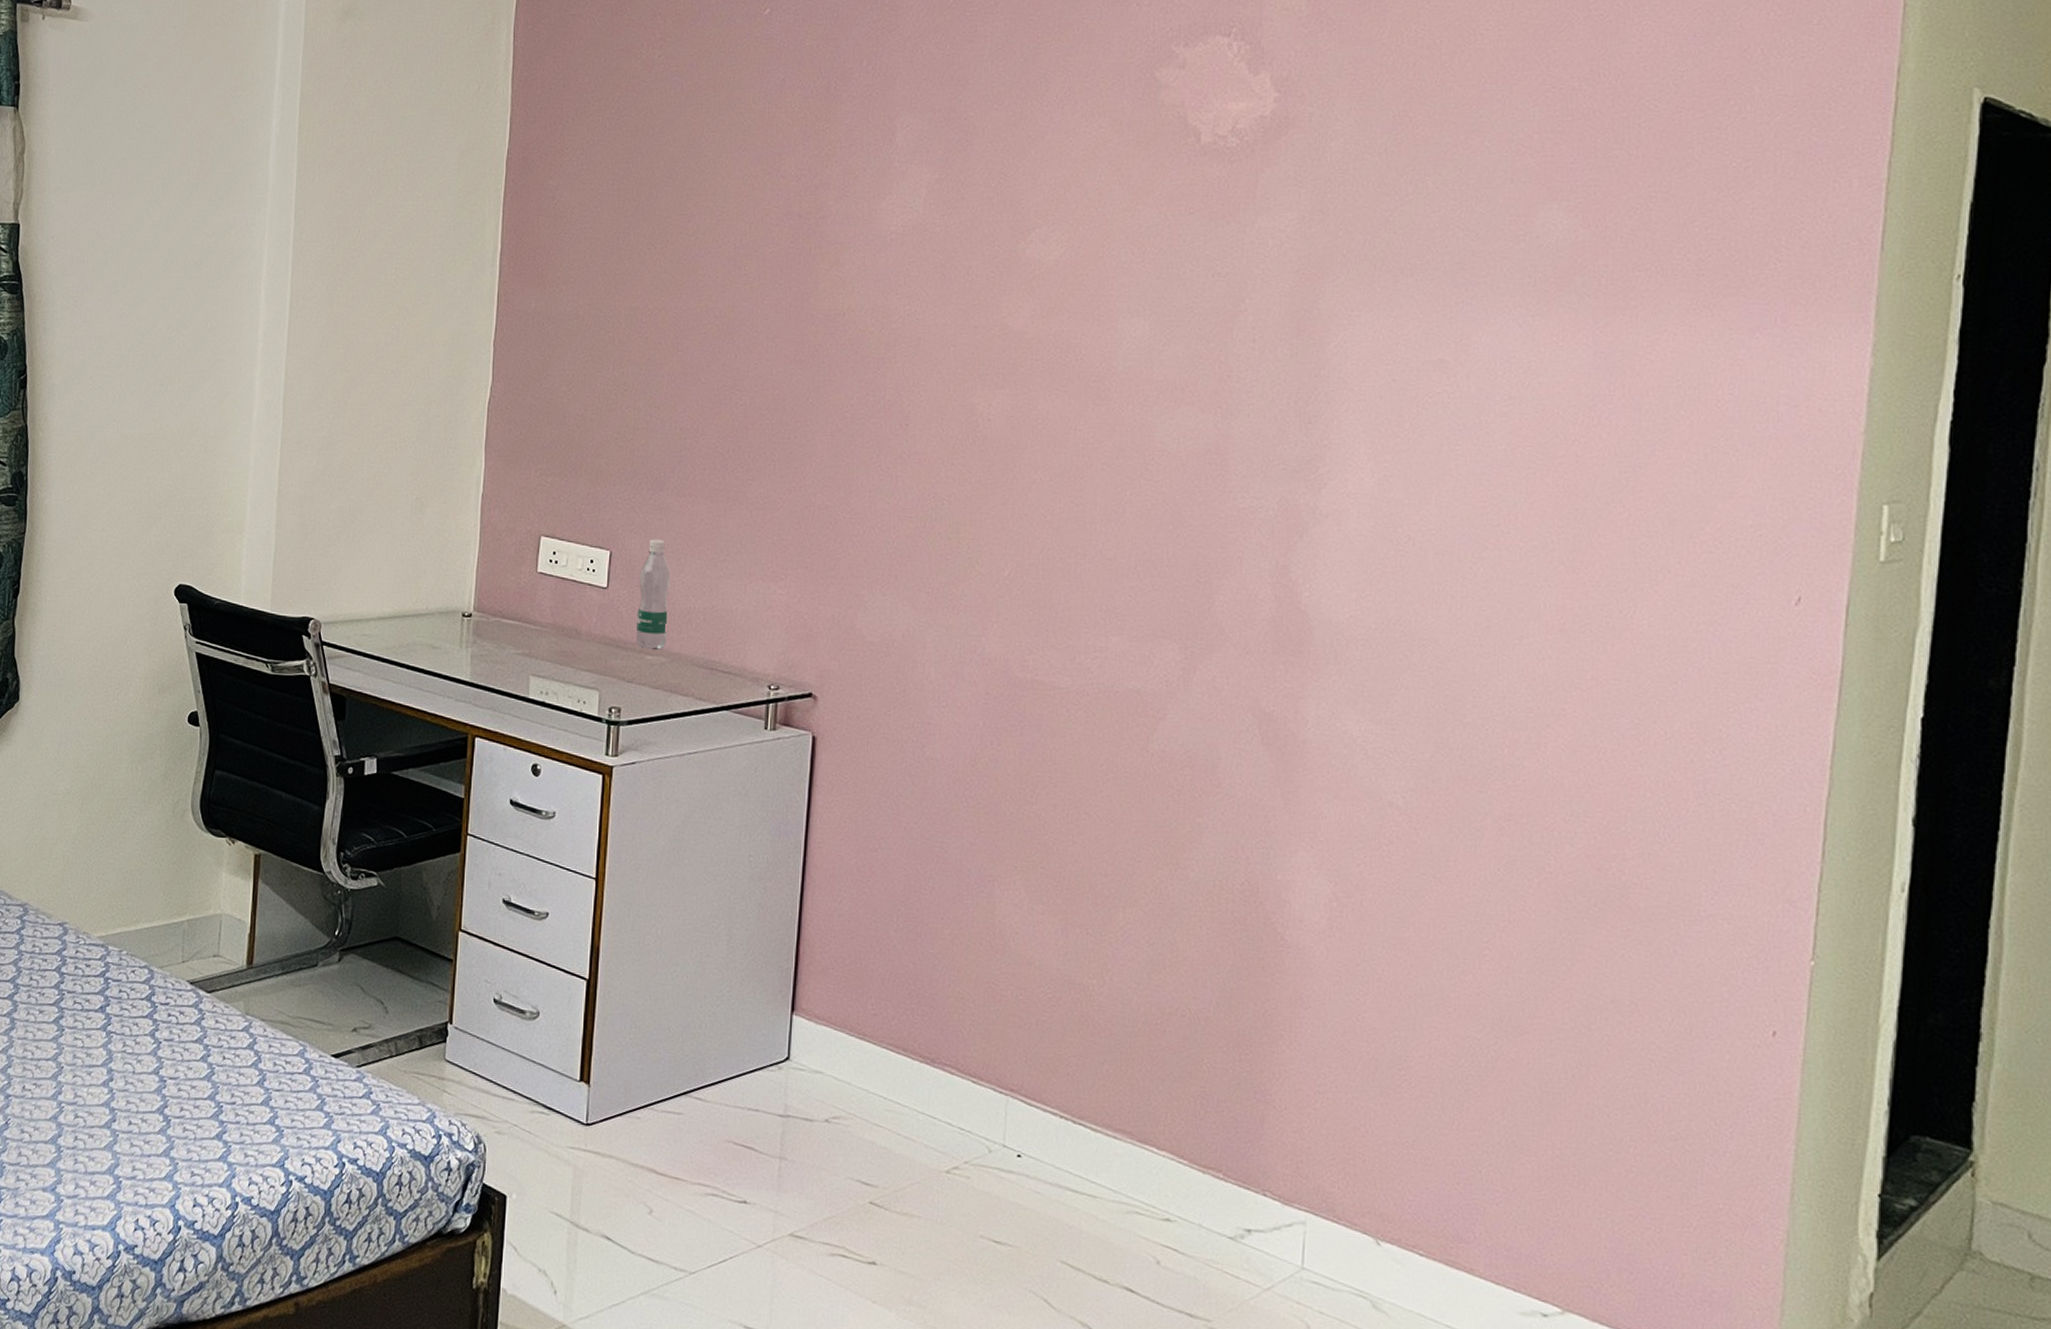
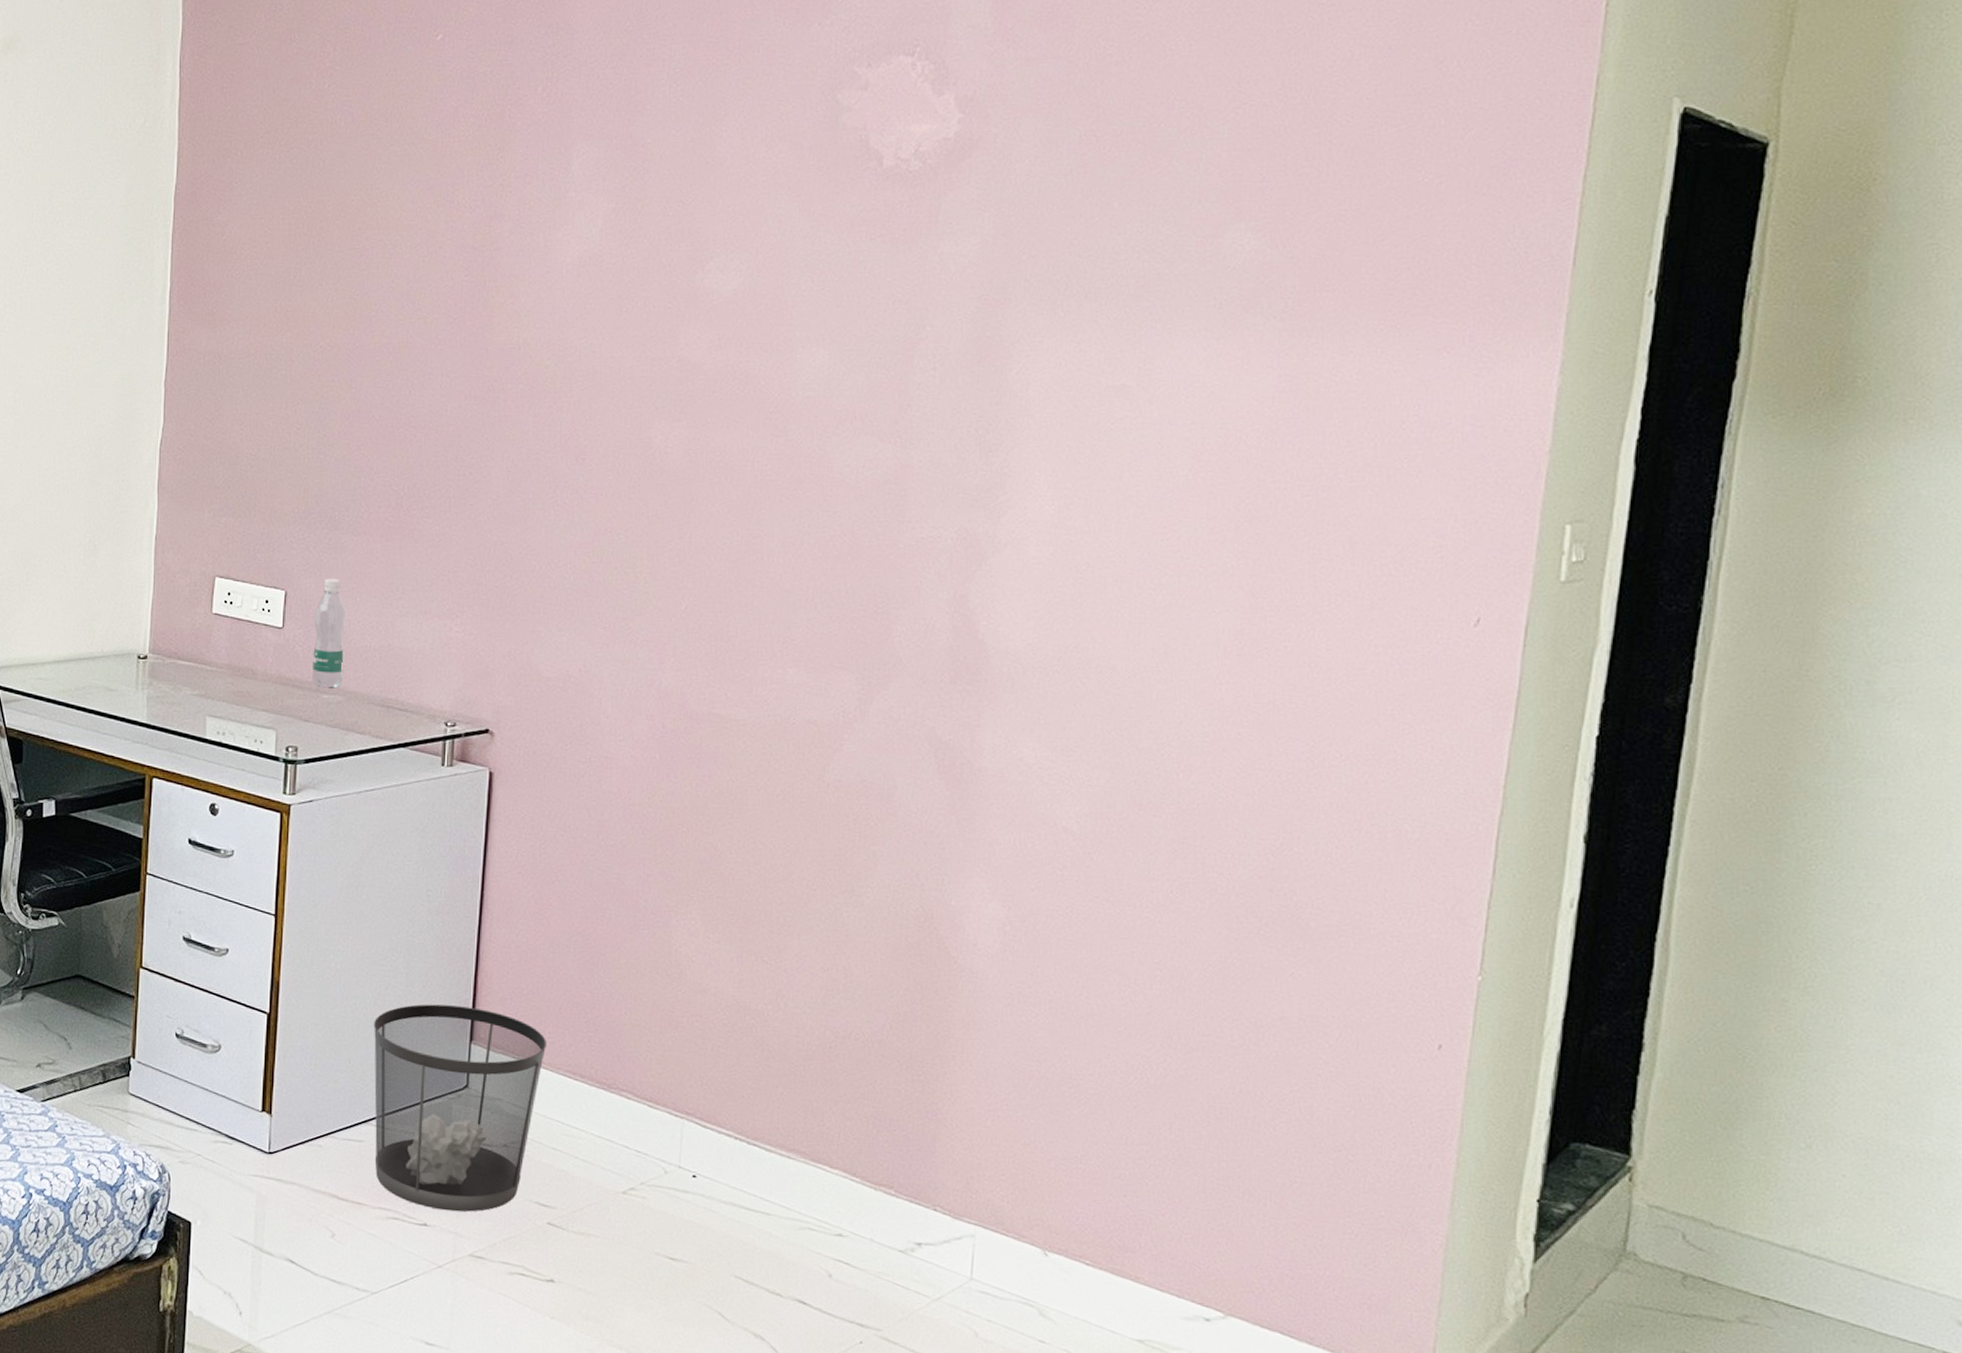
waste bin: none [693,972,869,1190] -> present [373,1004,546,1212]

